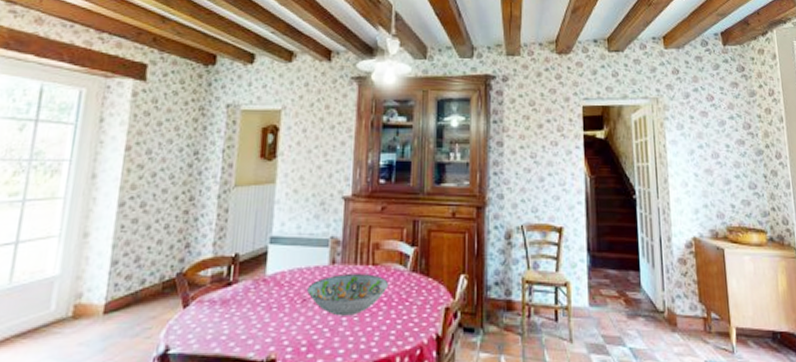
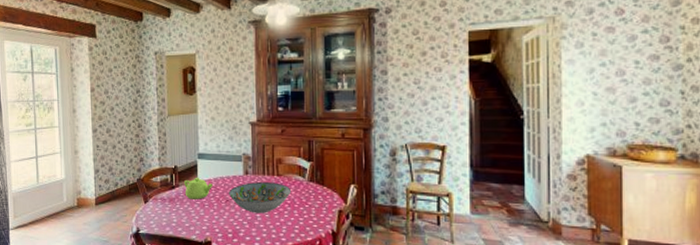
teapot: none [245,270,286,300] -> present [184,178,213,199]

